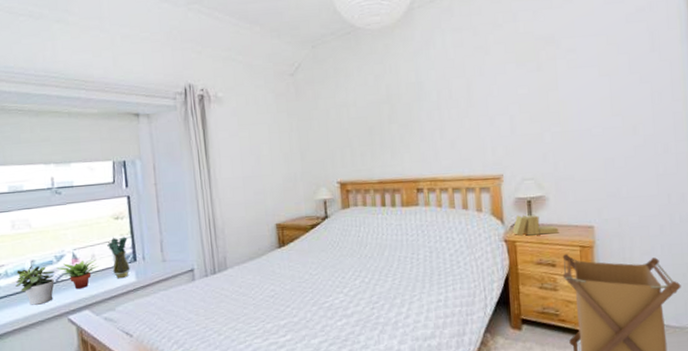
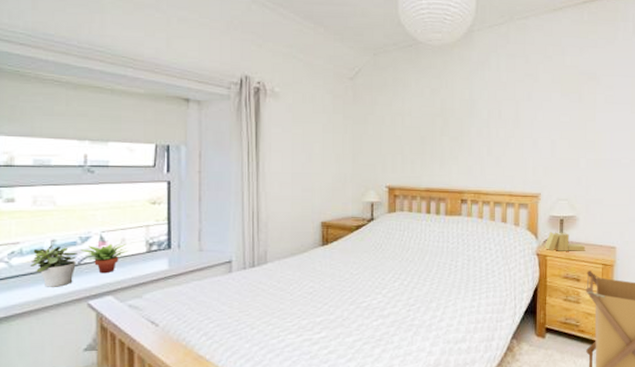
vase: present [107,235,130,278] -> none [140,221,163,264]

